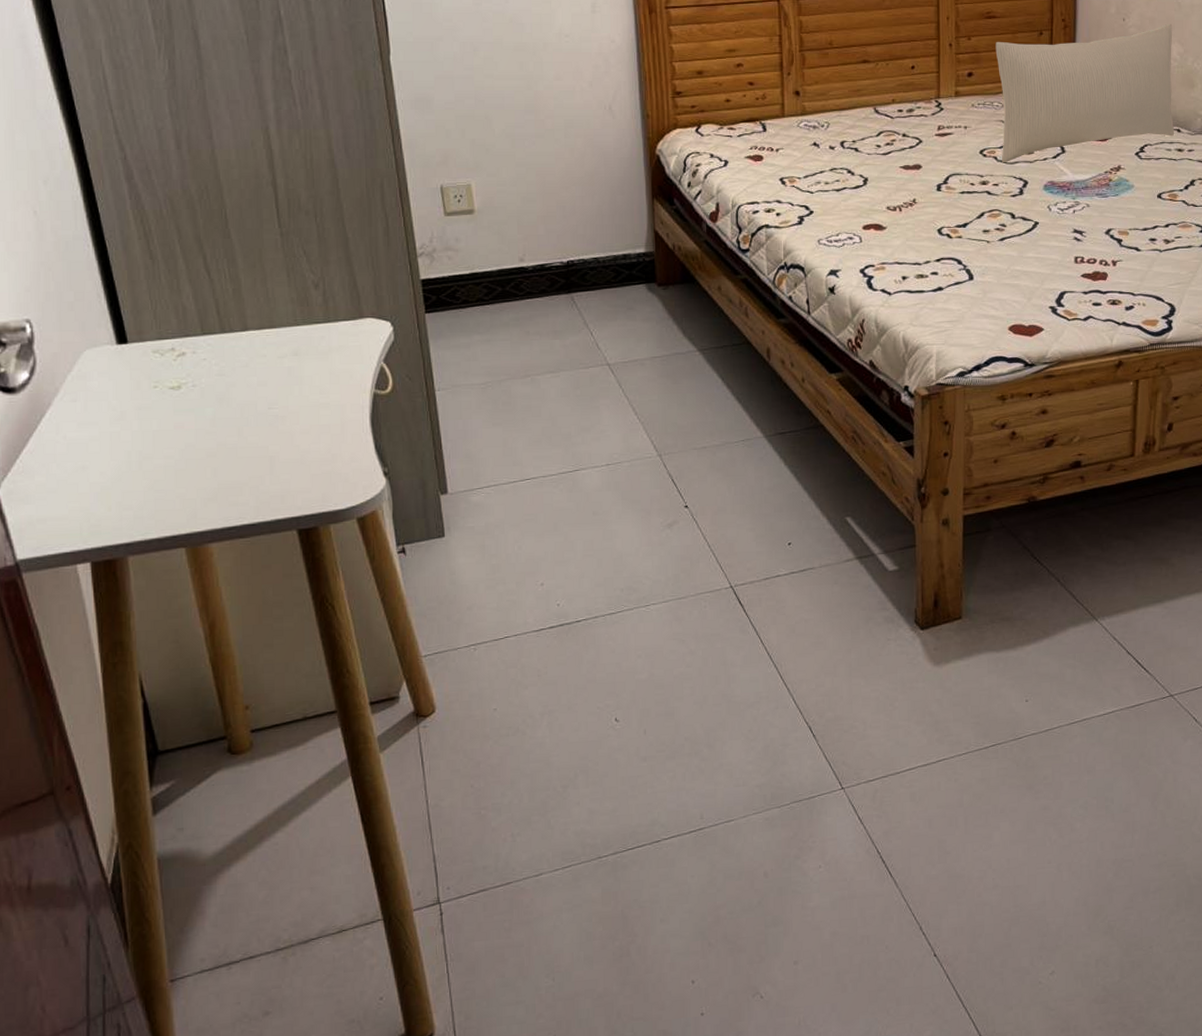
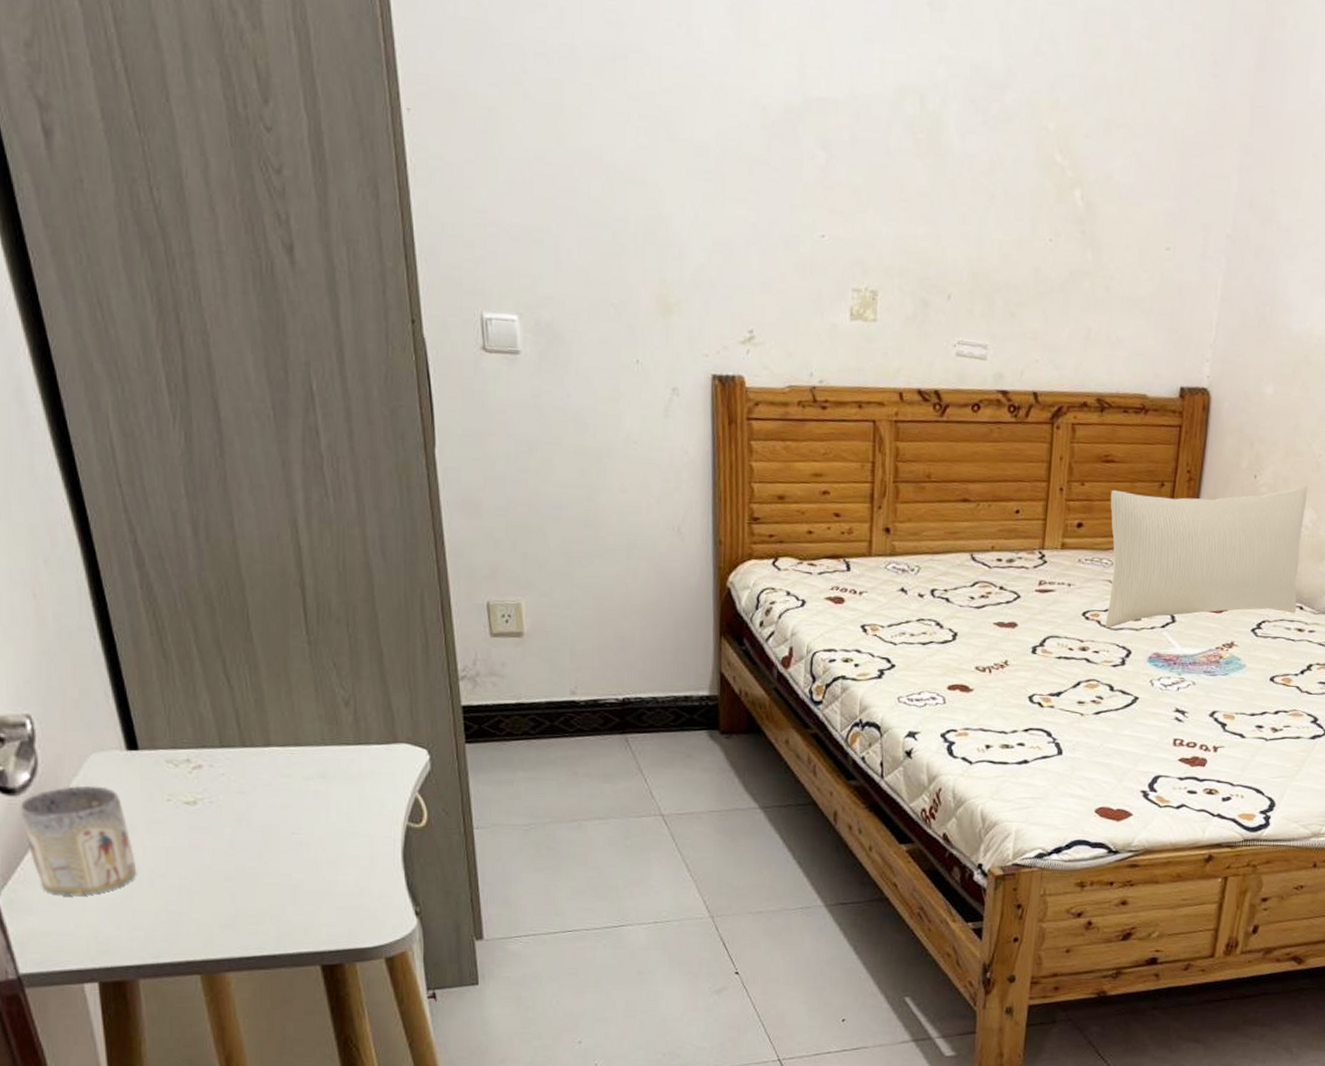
mug: none [18,379,126,482] -> present [18,785,137,895]

